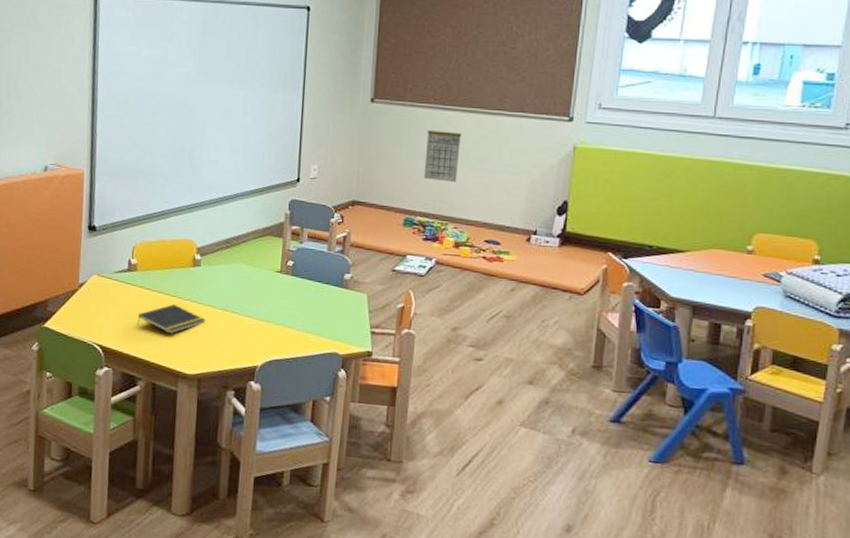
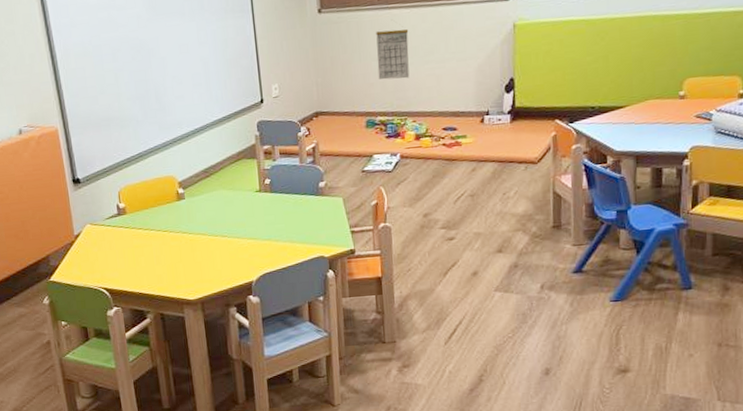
notepad: present [137,303,206,334] -> none [135,238,199,267]

